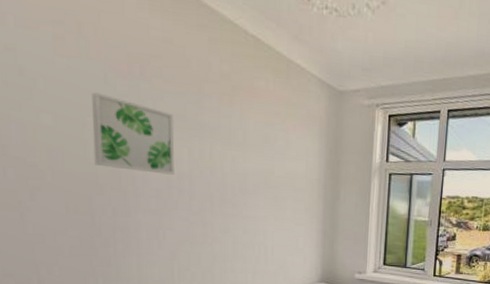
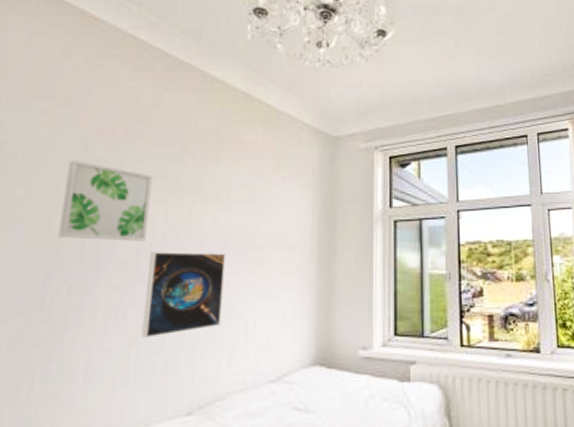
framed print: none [180,185,245,254] -> present [141,252,225,338]

